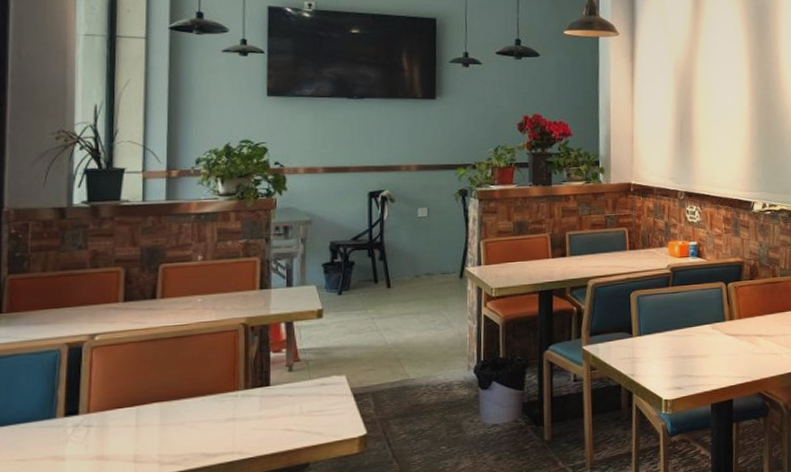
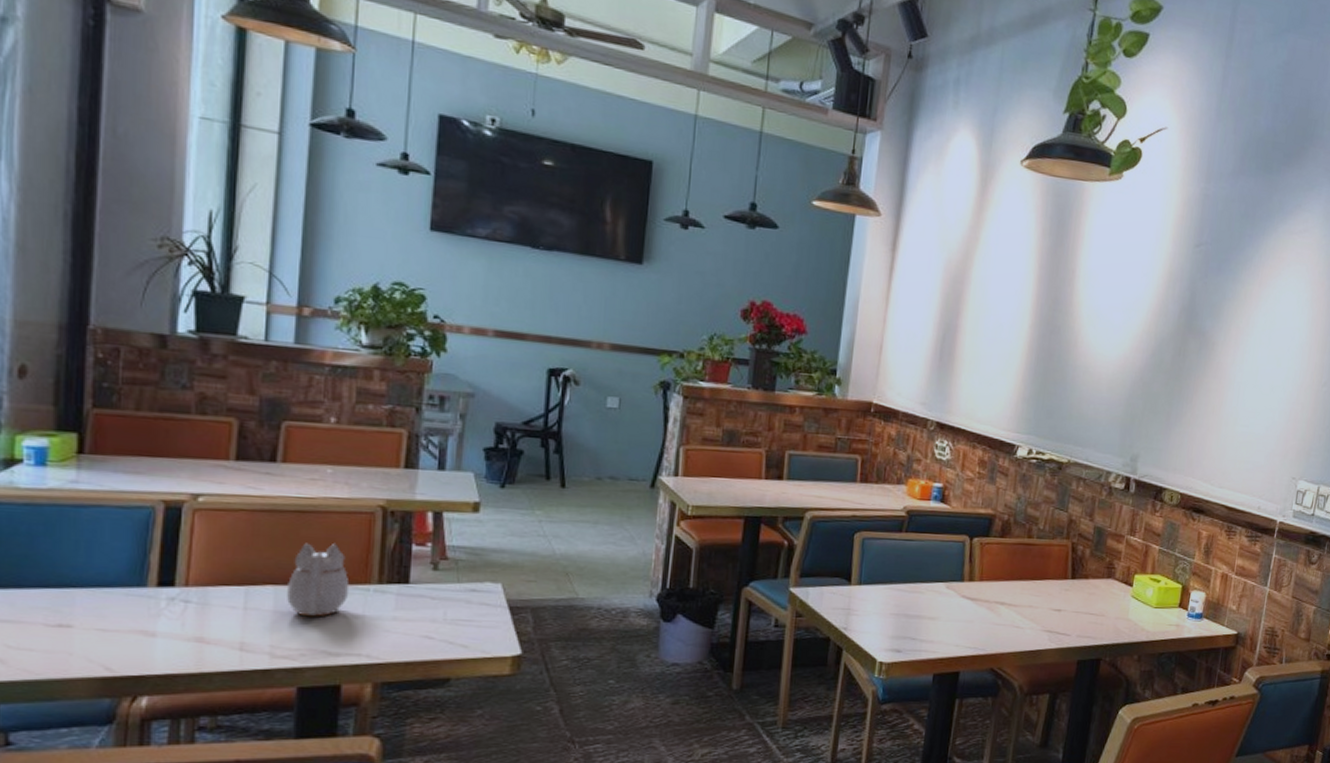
teapot: none [169,360,221,426] -> present [286,543,350,617]

